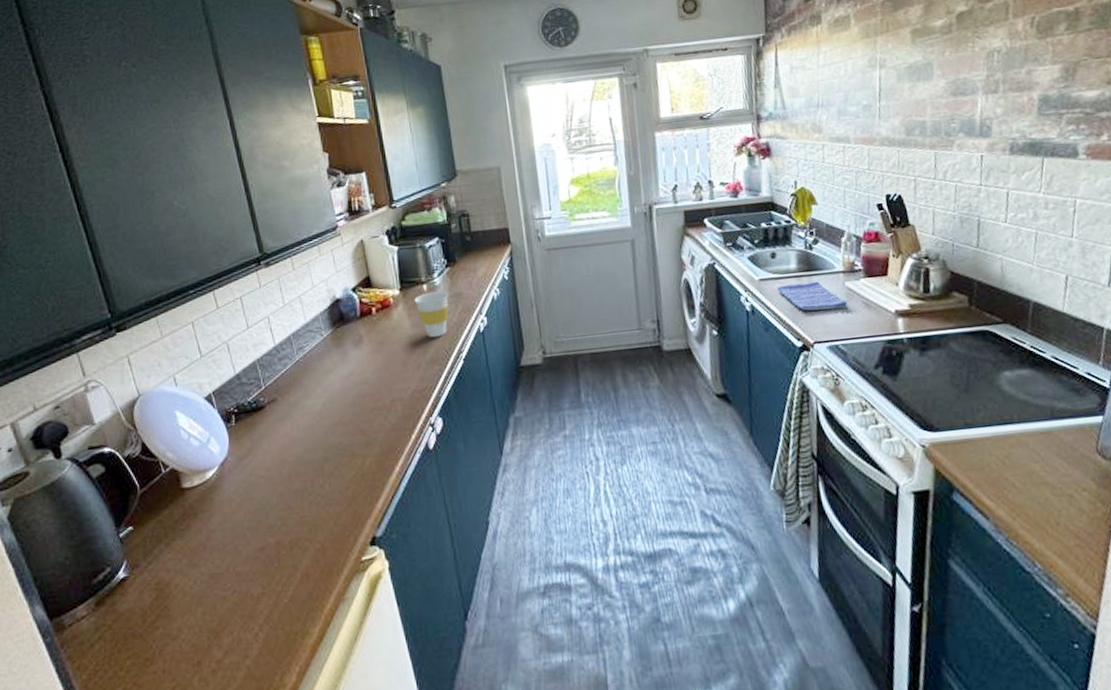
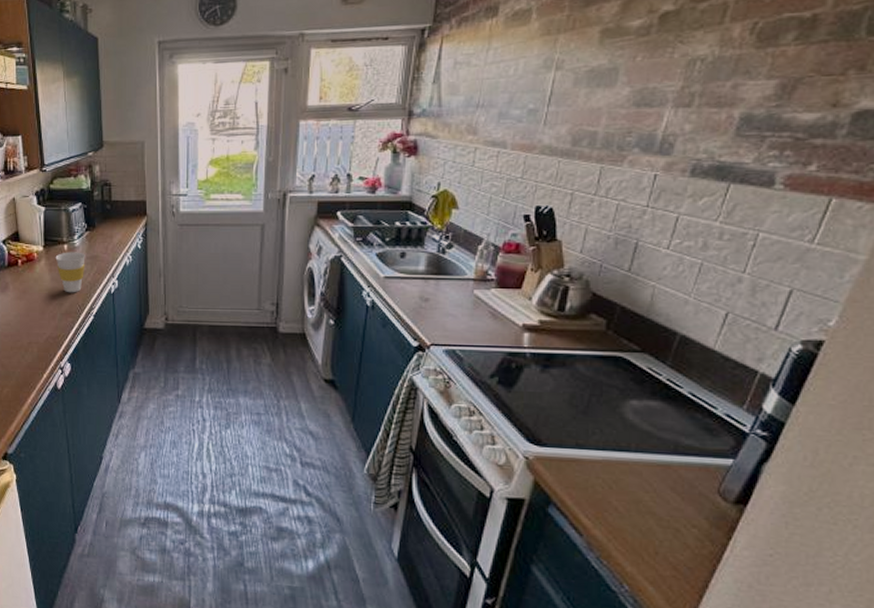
dish towel: present [777,281,848,311] -> none [402,285,474,315]

